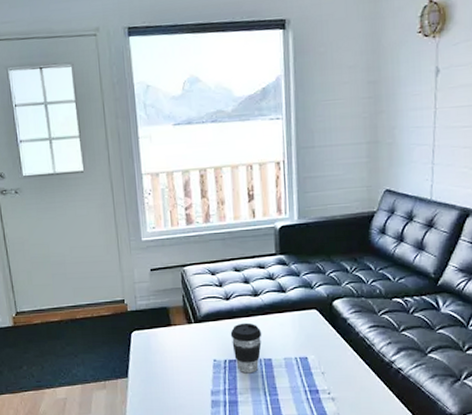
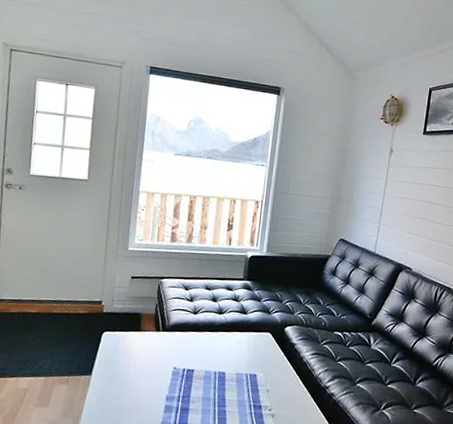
coffee cup: present [230,322,262,374] -> none [192,336,221,384]

